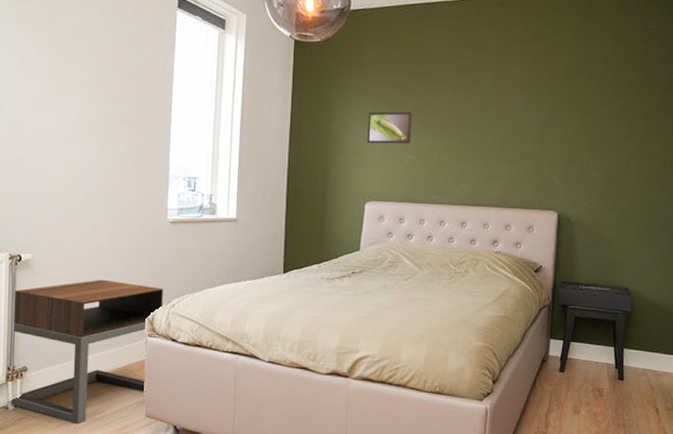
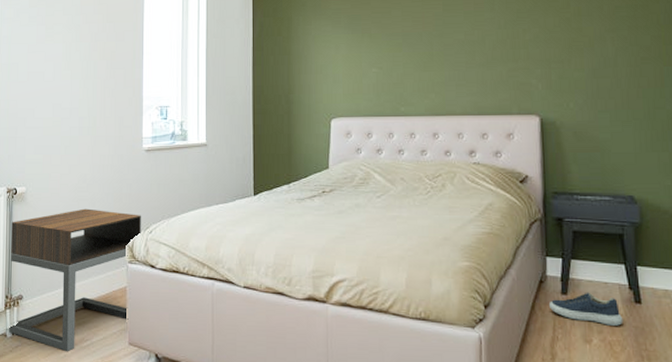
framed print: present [367,111,413,144] -> none [328,25,373,61]
shoe: none [547,370,608,399] -> present [548,292,623,326]

